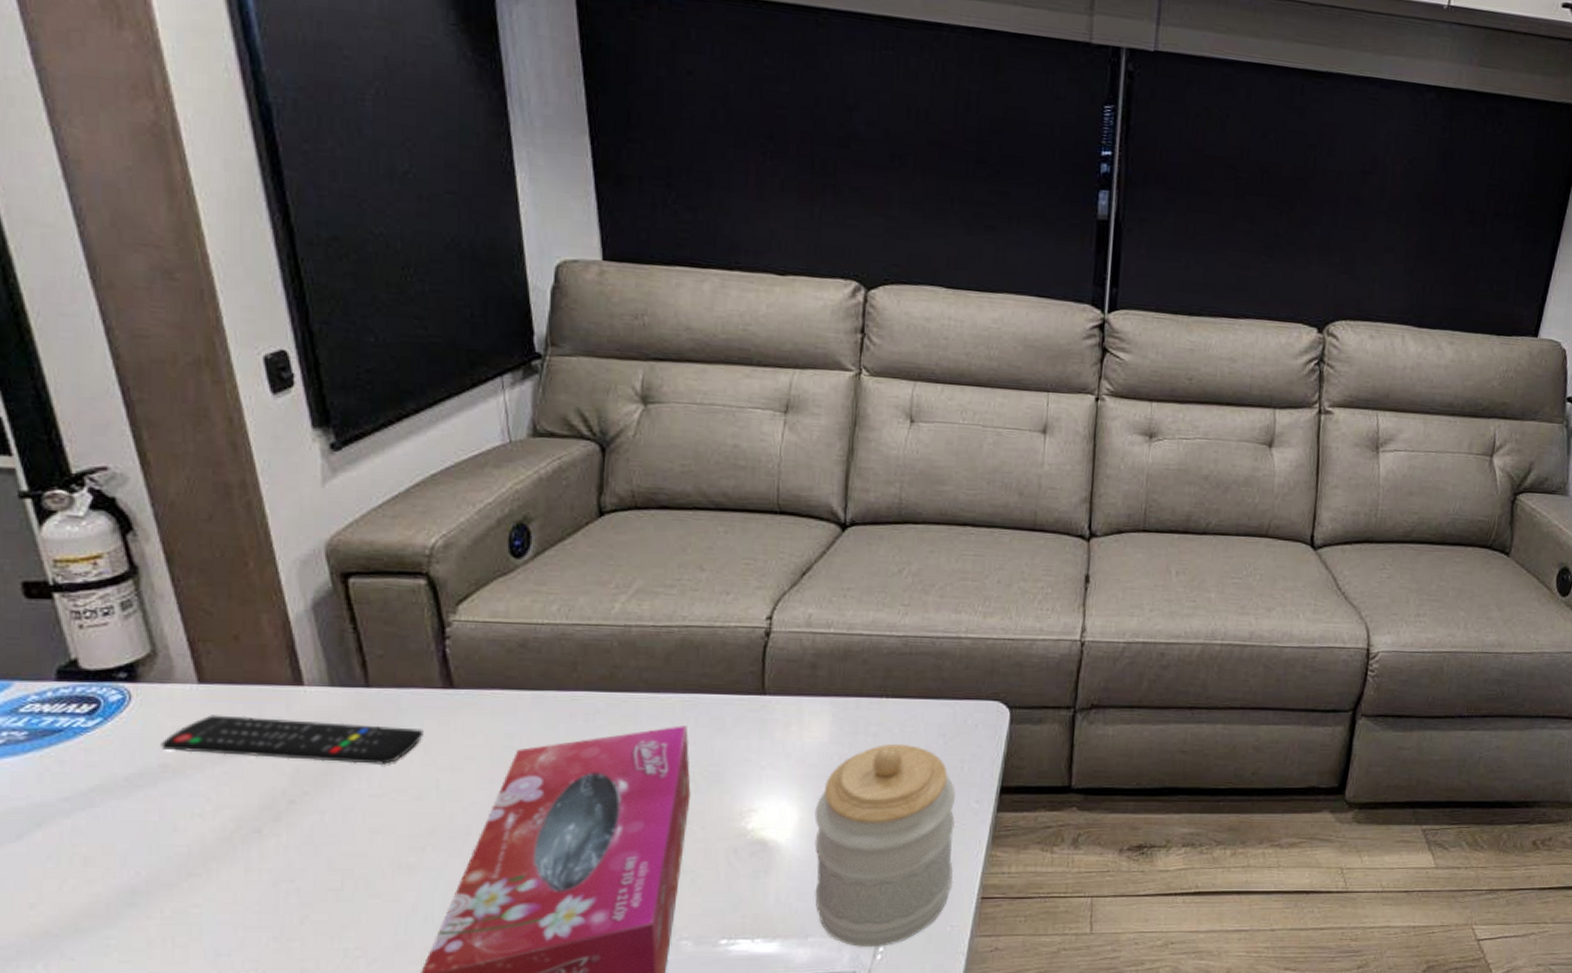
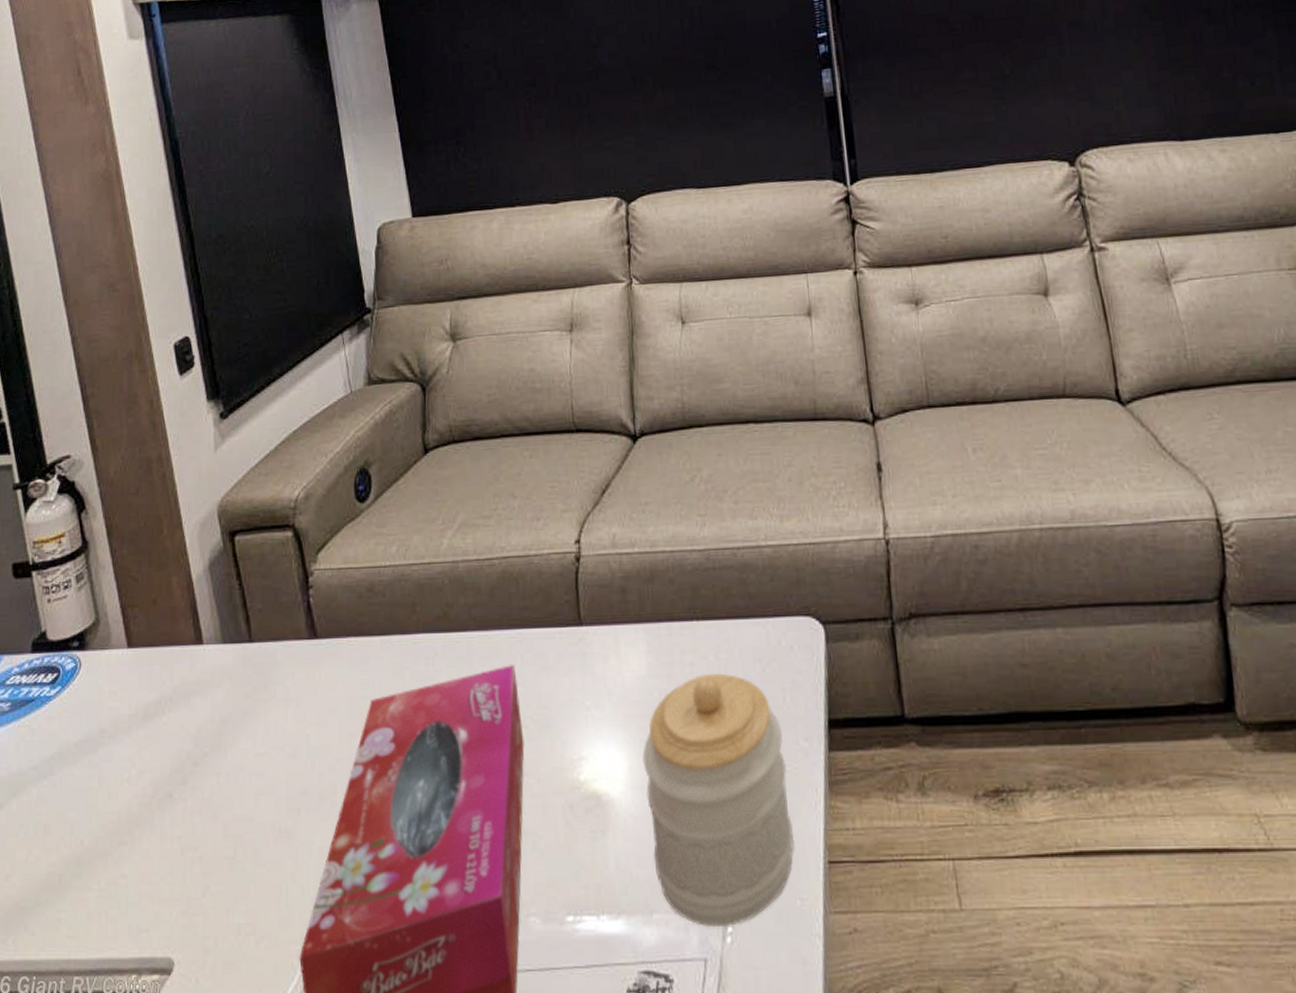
remote control: present [161,715,425,764] -> none [101,677,296,722]

